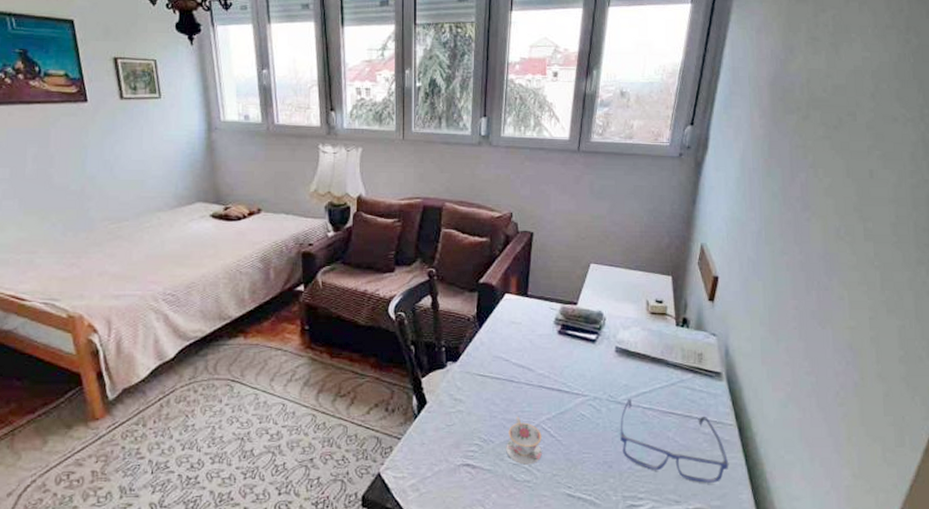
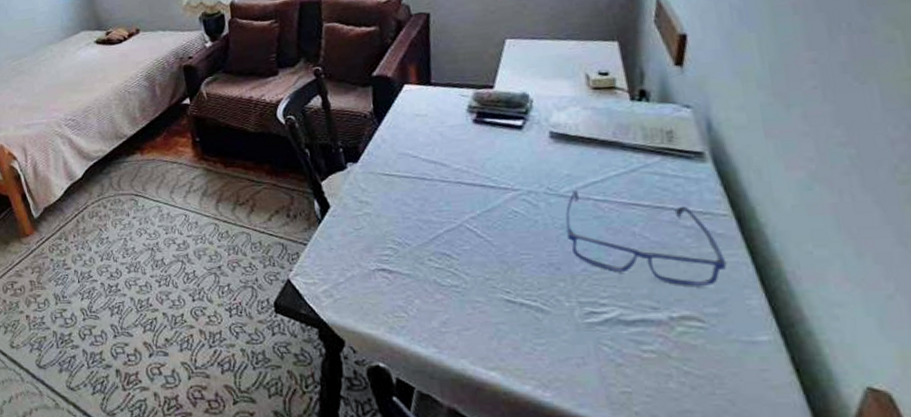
teacup: present [506,416,542,465] -> none [425,216,470,269]

